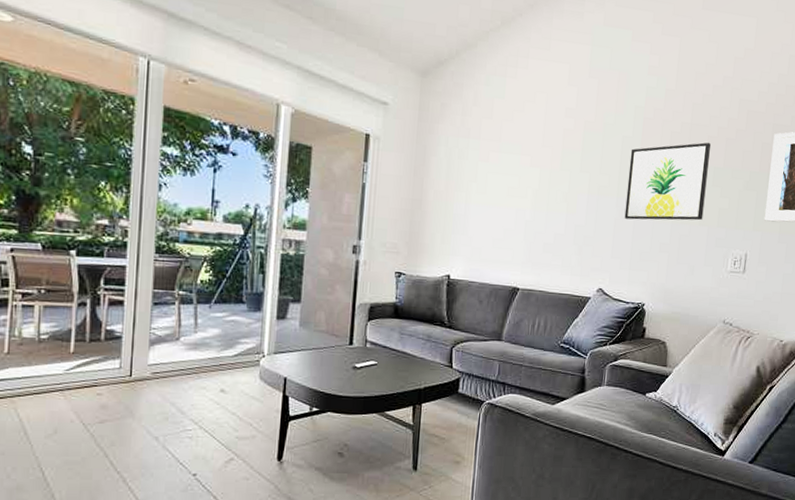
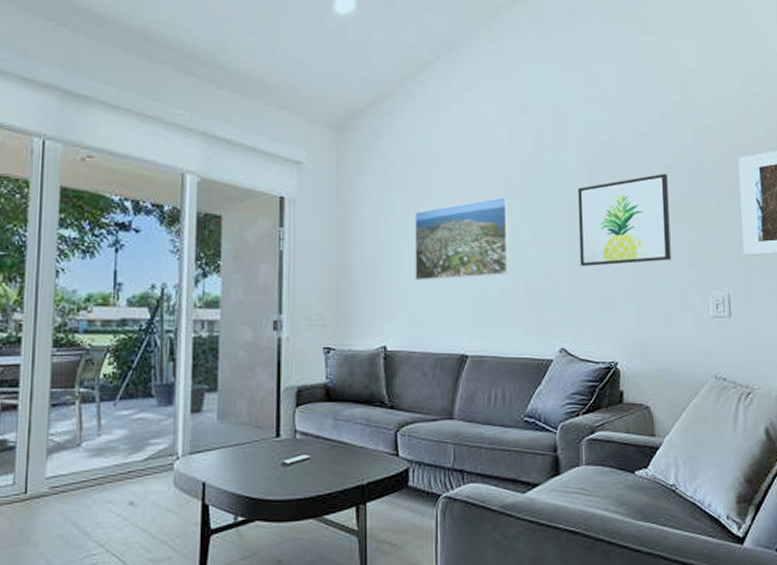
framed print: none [480,151,569,222] -> present [414,196,510,280]

